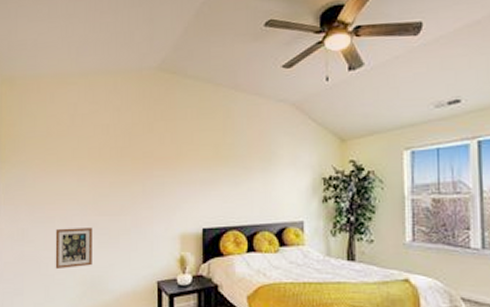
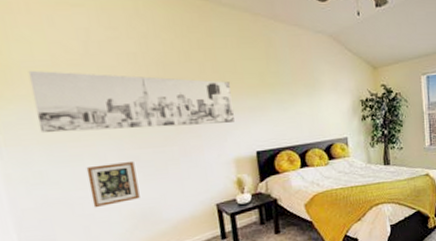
wall art: none [29,139,186,197] -> present [28,70,236,134]

